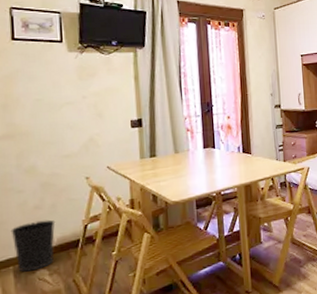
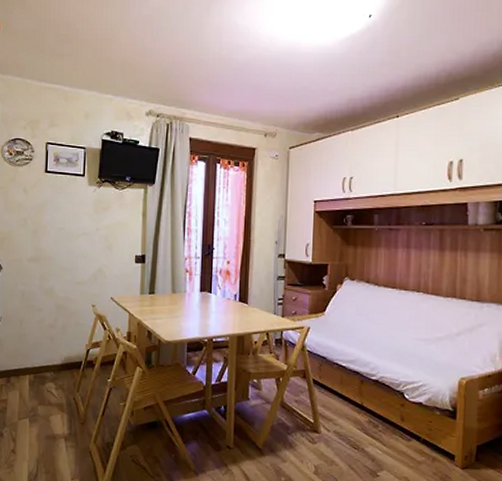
wastebasket: present [10,219,56,272] -> none [30,338,65,382]

